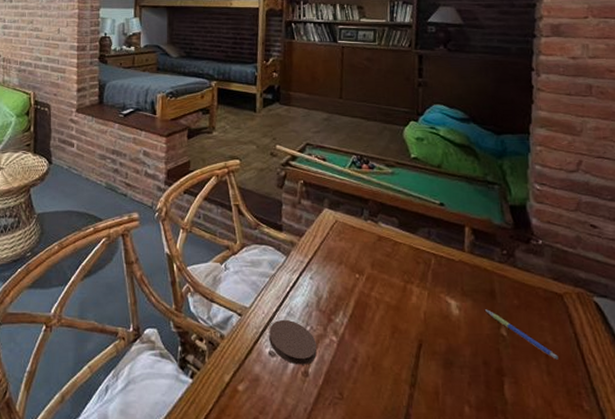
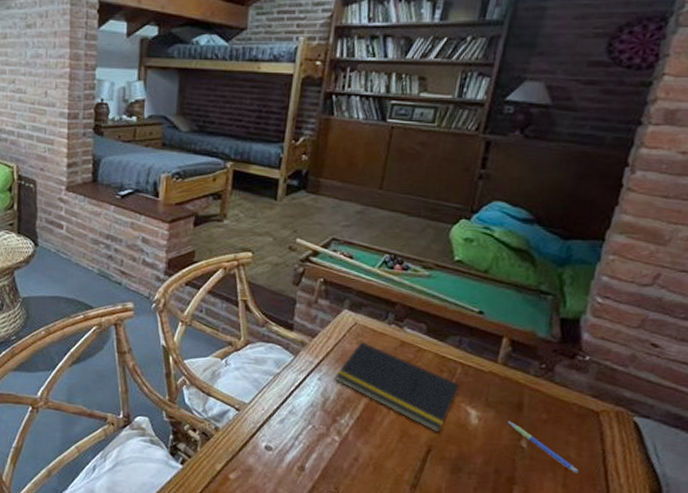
coaster: present [269,319,317,365] -> none [266,416,317,460]
notepad: none [325,238,437,326] -> present [335,341,461,433]

